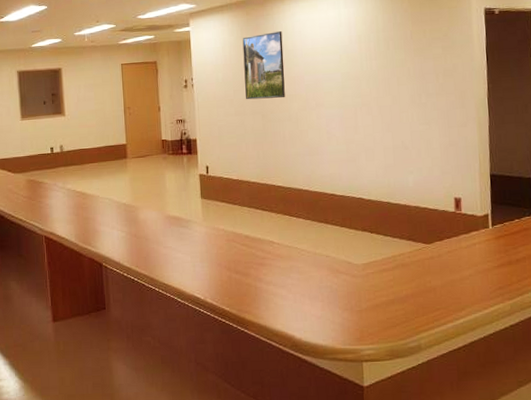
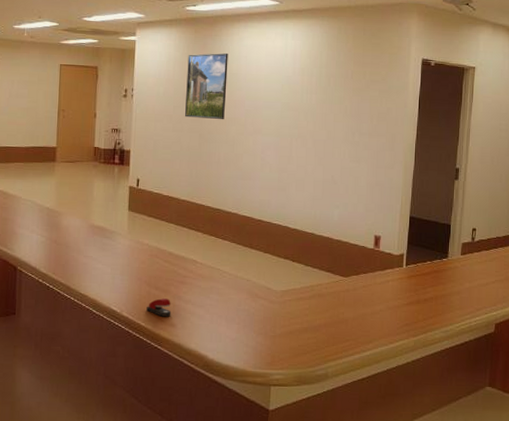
stapler: none [229,282,254,300] -> present [146,298,172,317]

